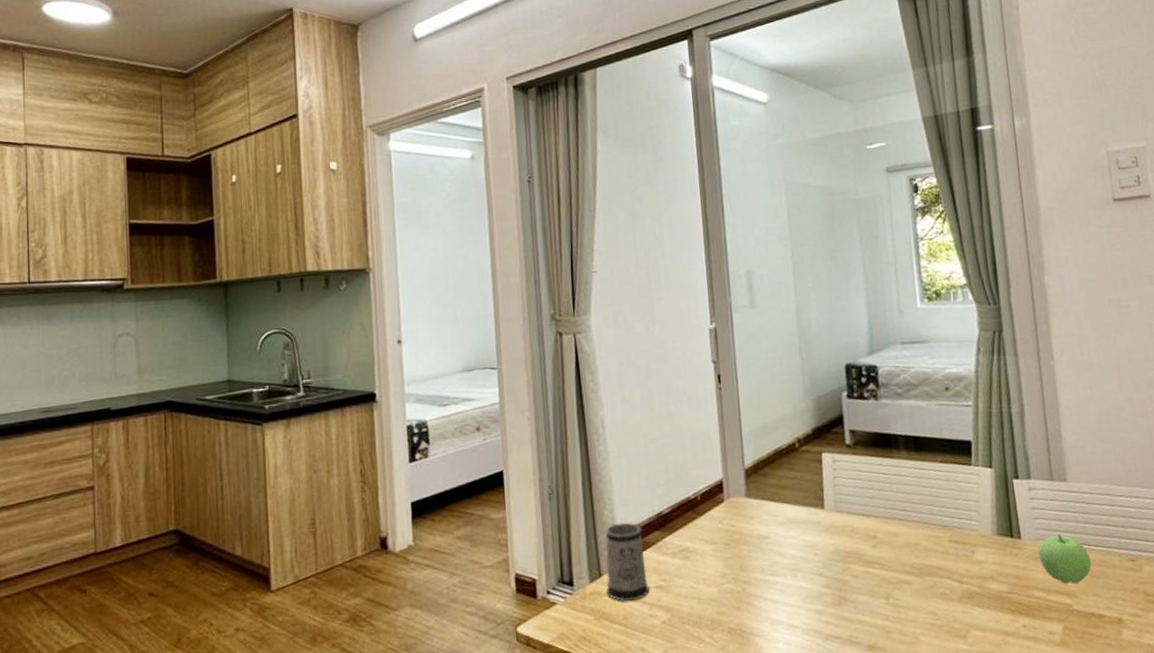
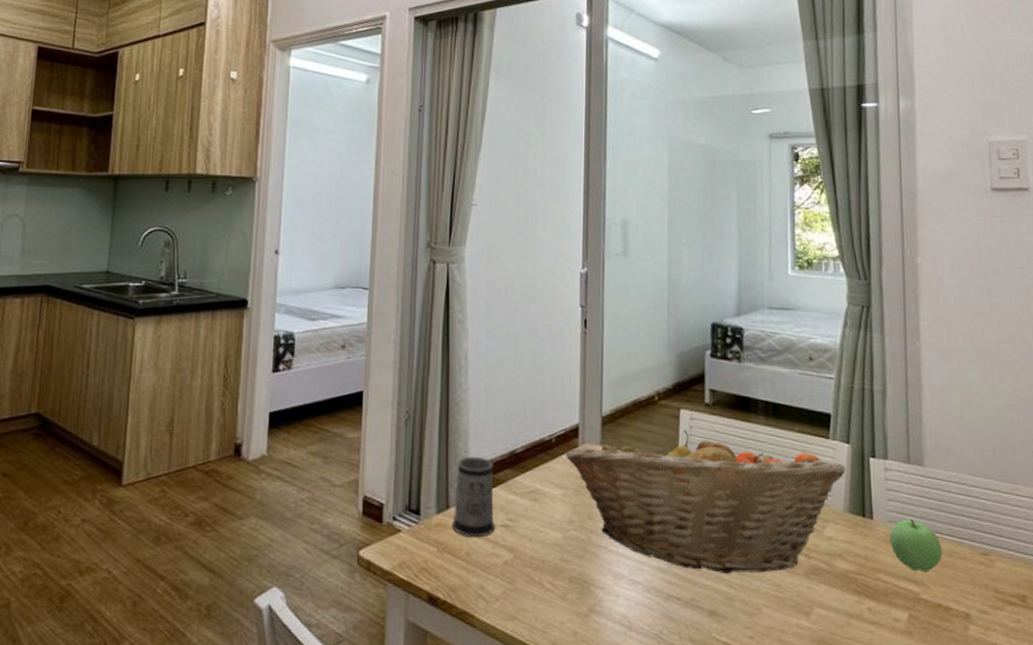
fruit basket: none [712,473,991,608] -> present [566,430,846,574]

